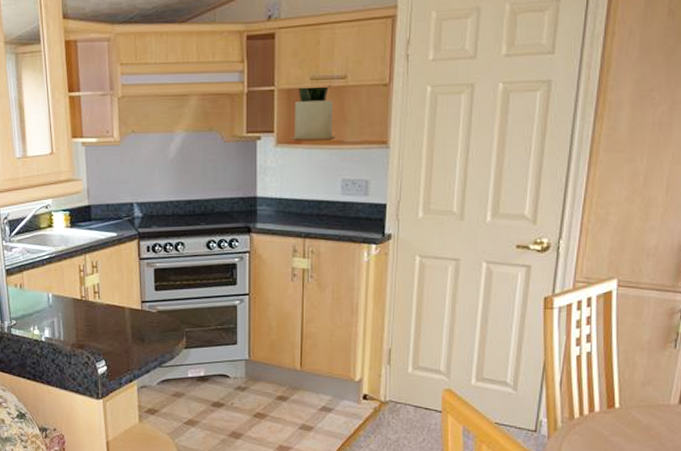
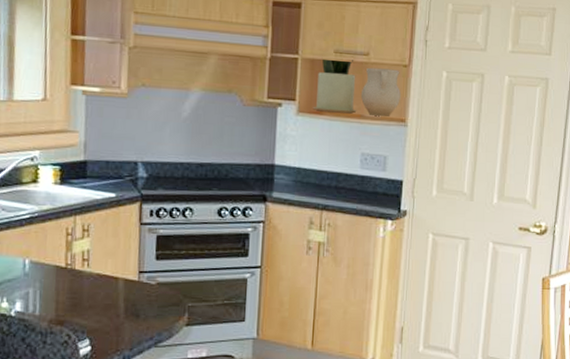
ceramic jug: none [340,90,381,141] -> present [361,67,401,118]

